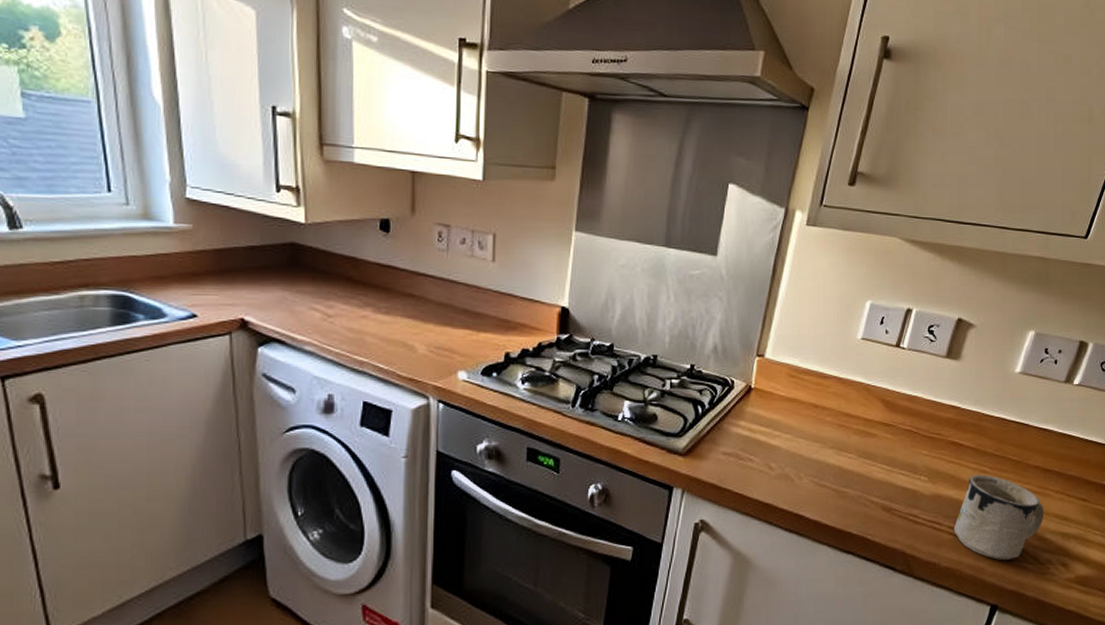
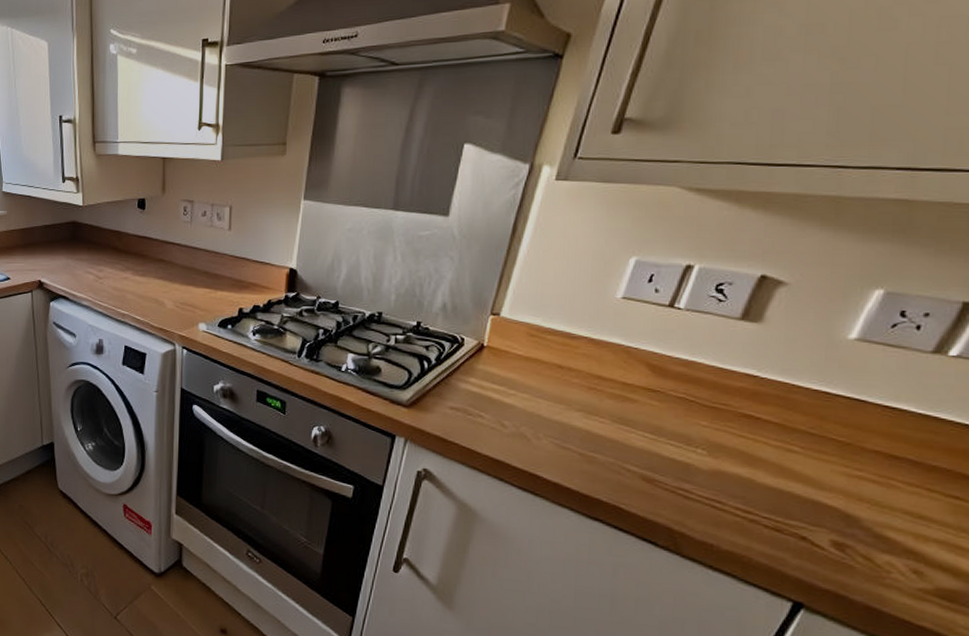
mug: present [954,475,1044,561] -> none [741,453,887,556]

